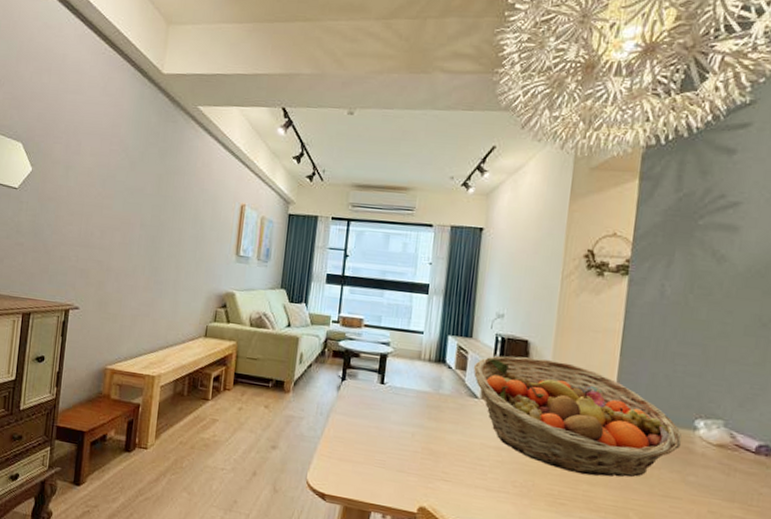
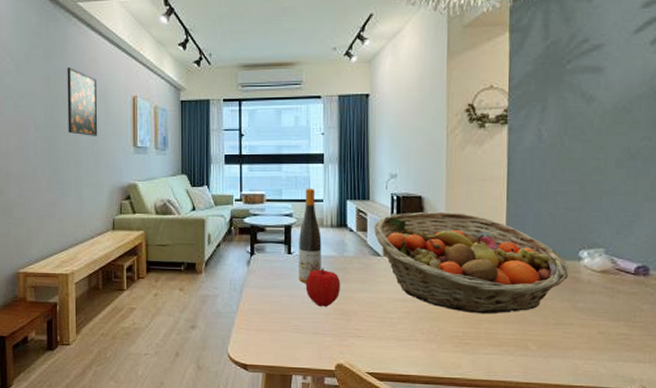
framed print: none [172,169,208,241] -> present [67,67,98,136]
wine bottle: none [389,317,418,417] -> present [299,188,322,283]
fruit: none [395,403,433,445] -> present [305,268,341,307]

